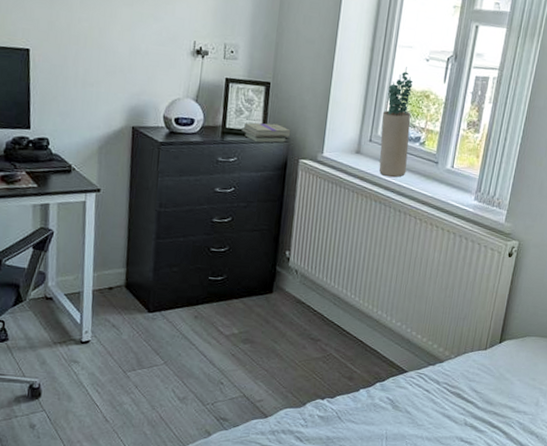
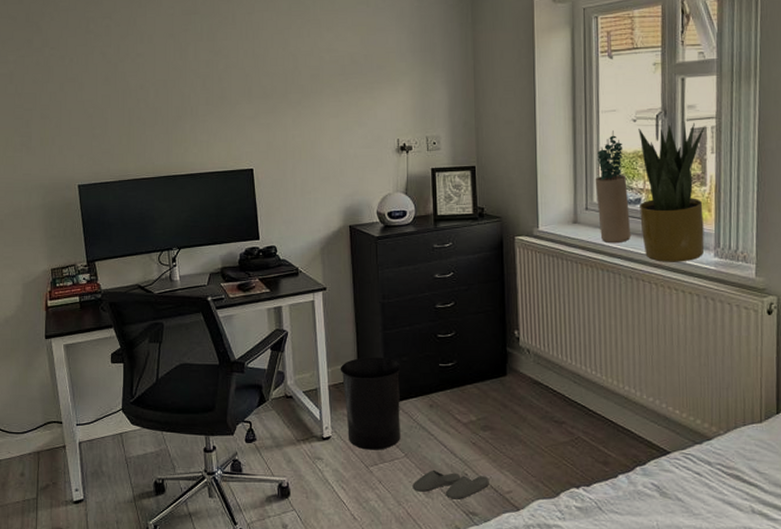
waste bin: none [106,264,171,357] -> present [340,357,402,450]
slippers: none [168,377,243,406] -> present [412,469,489,499]
books: present [241,122,291,143] -> none [453,205,503,226]
planter: none [415,68,488,202] -> present [638,121,705,262]

